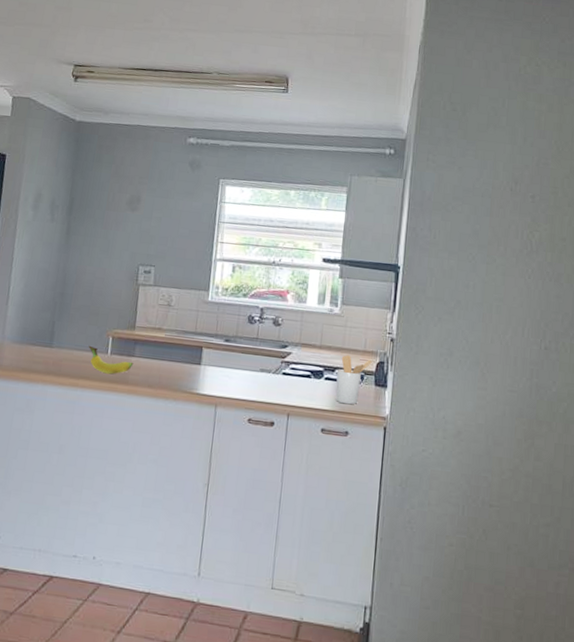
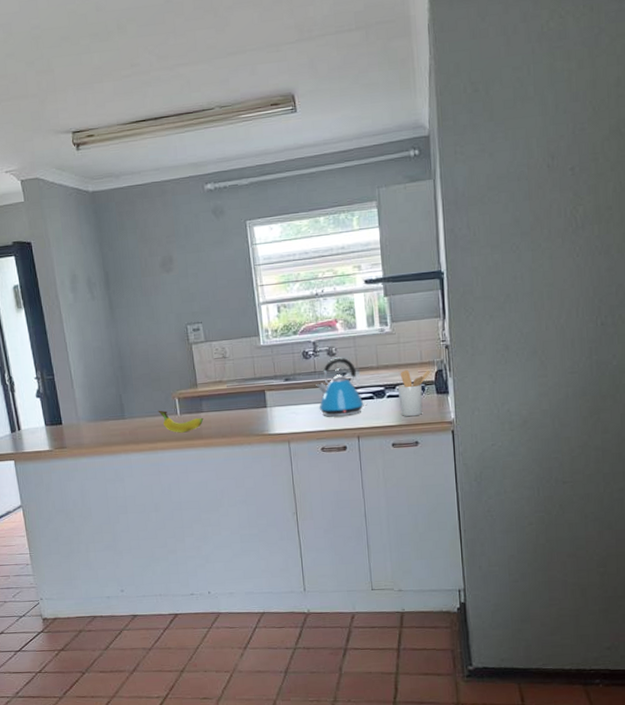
kettle: none [253,328,304,391] -> present [316,357,368,417]

